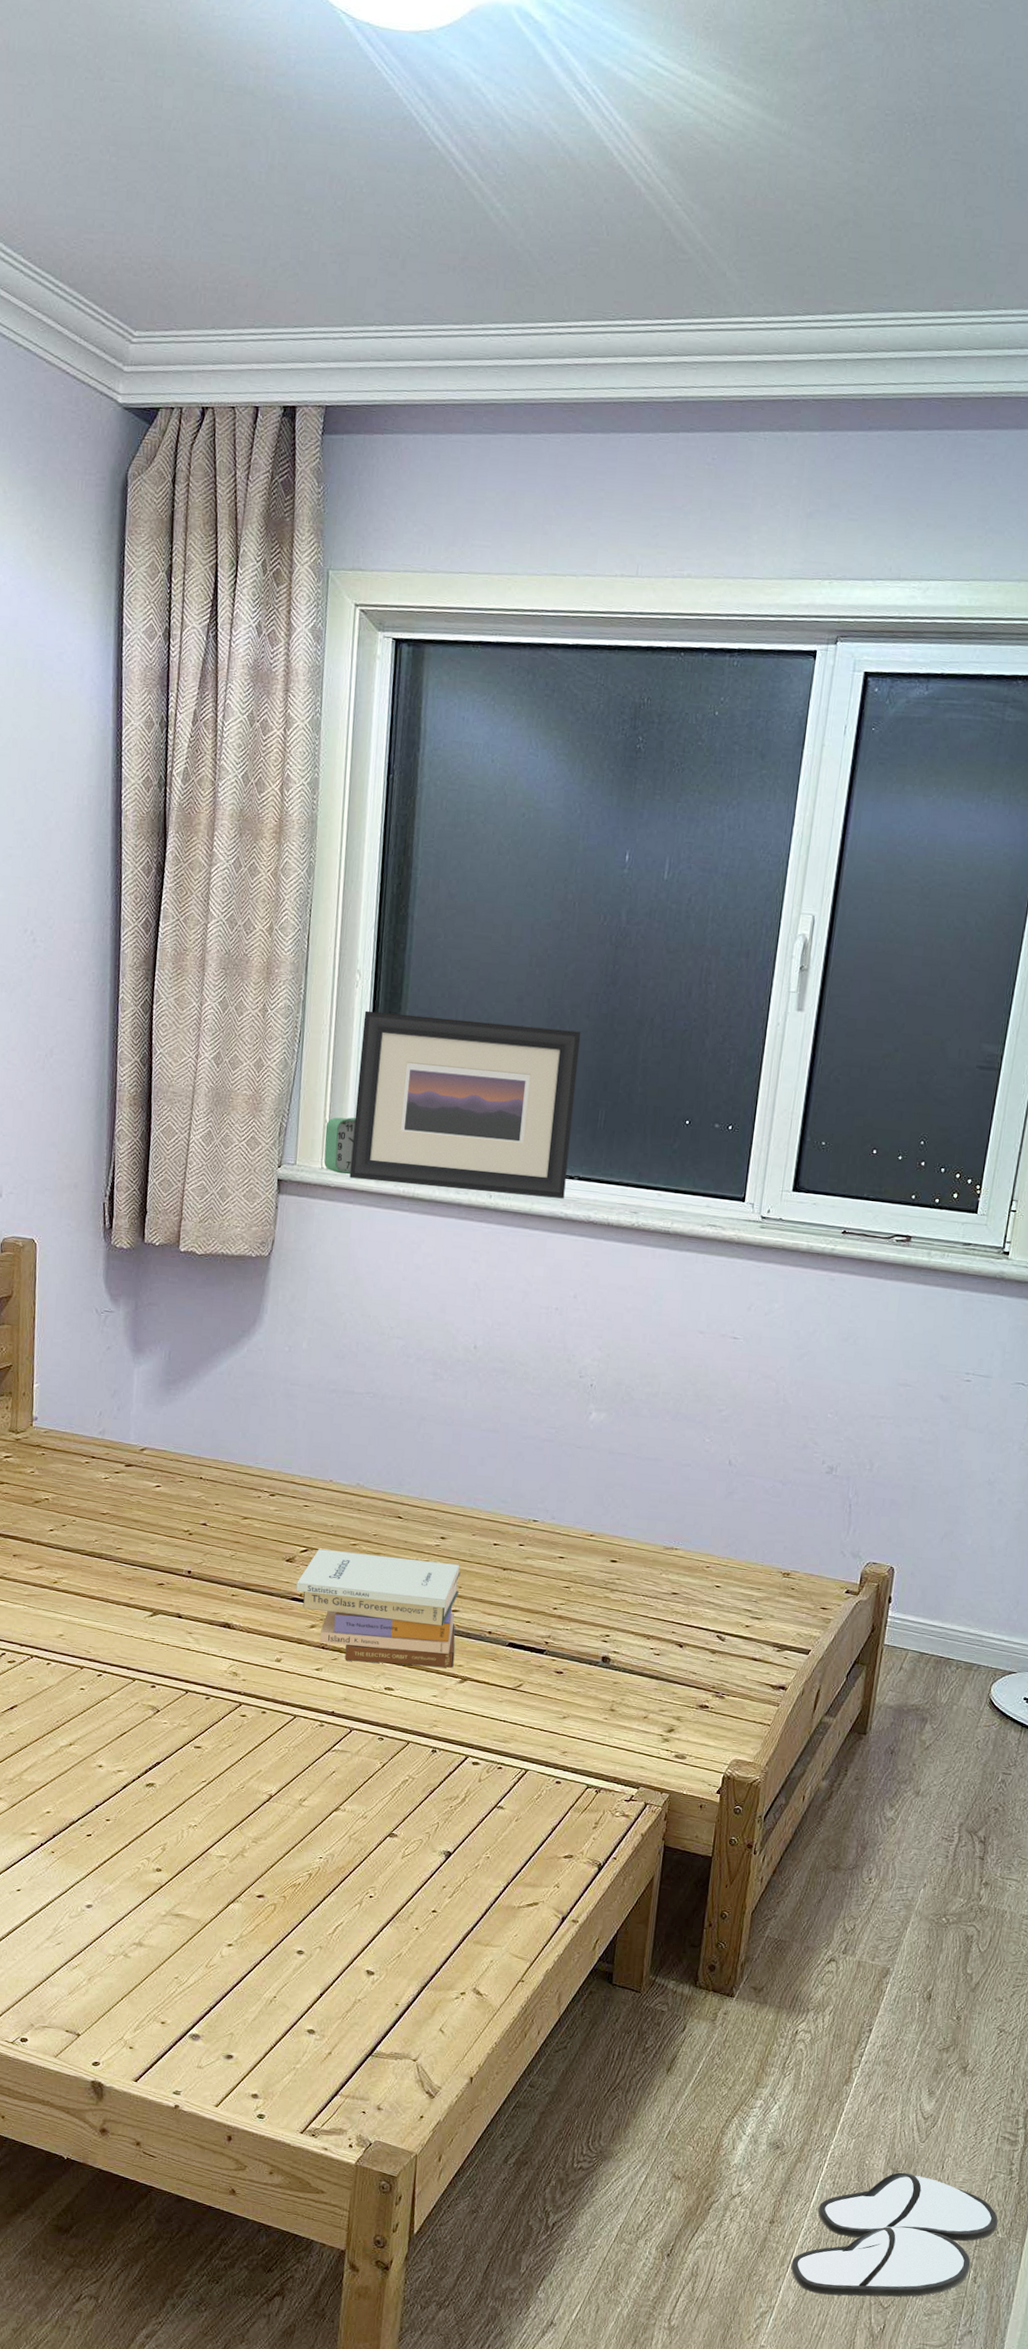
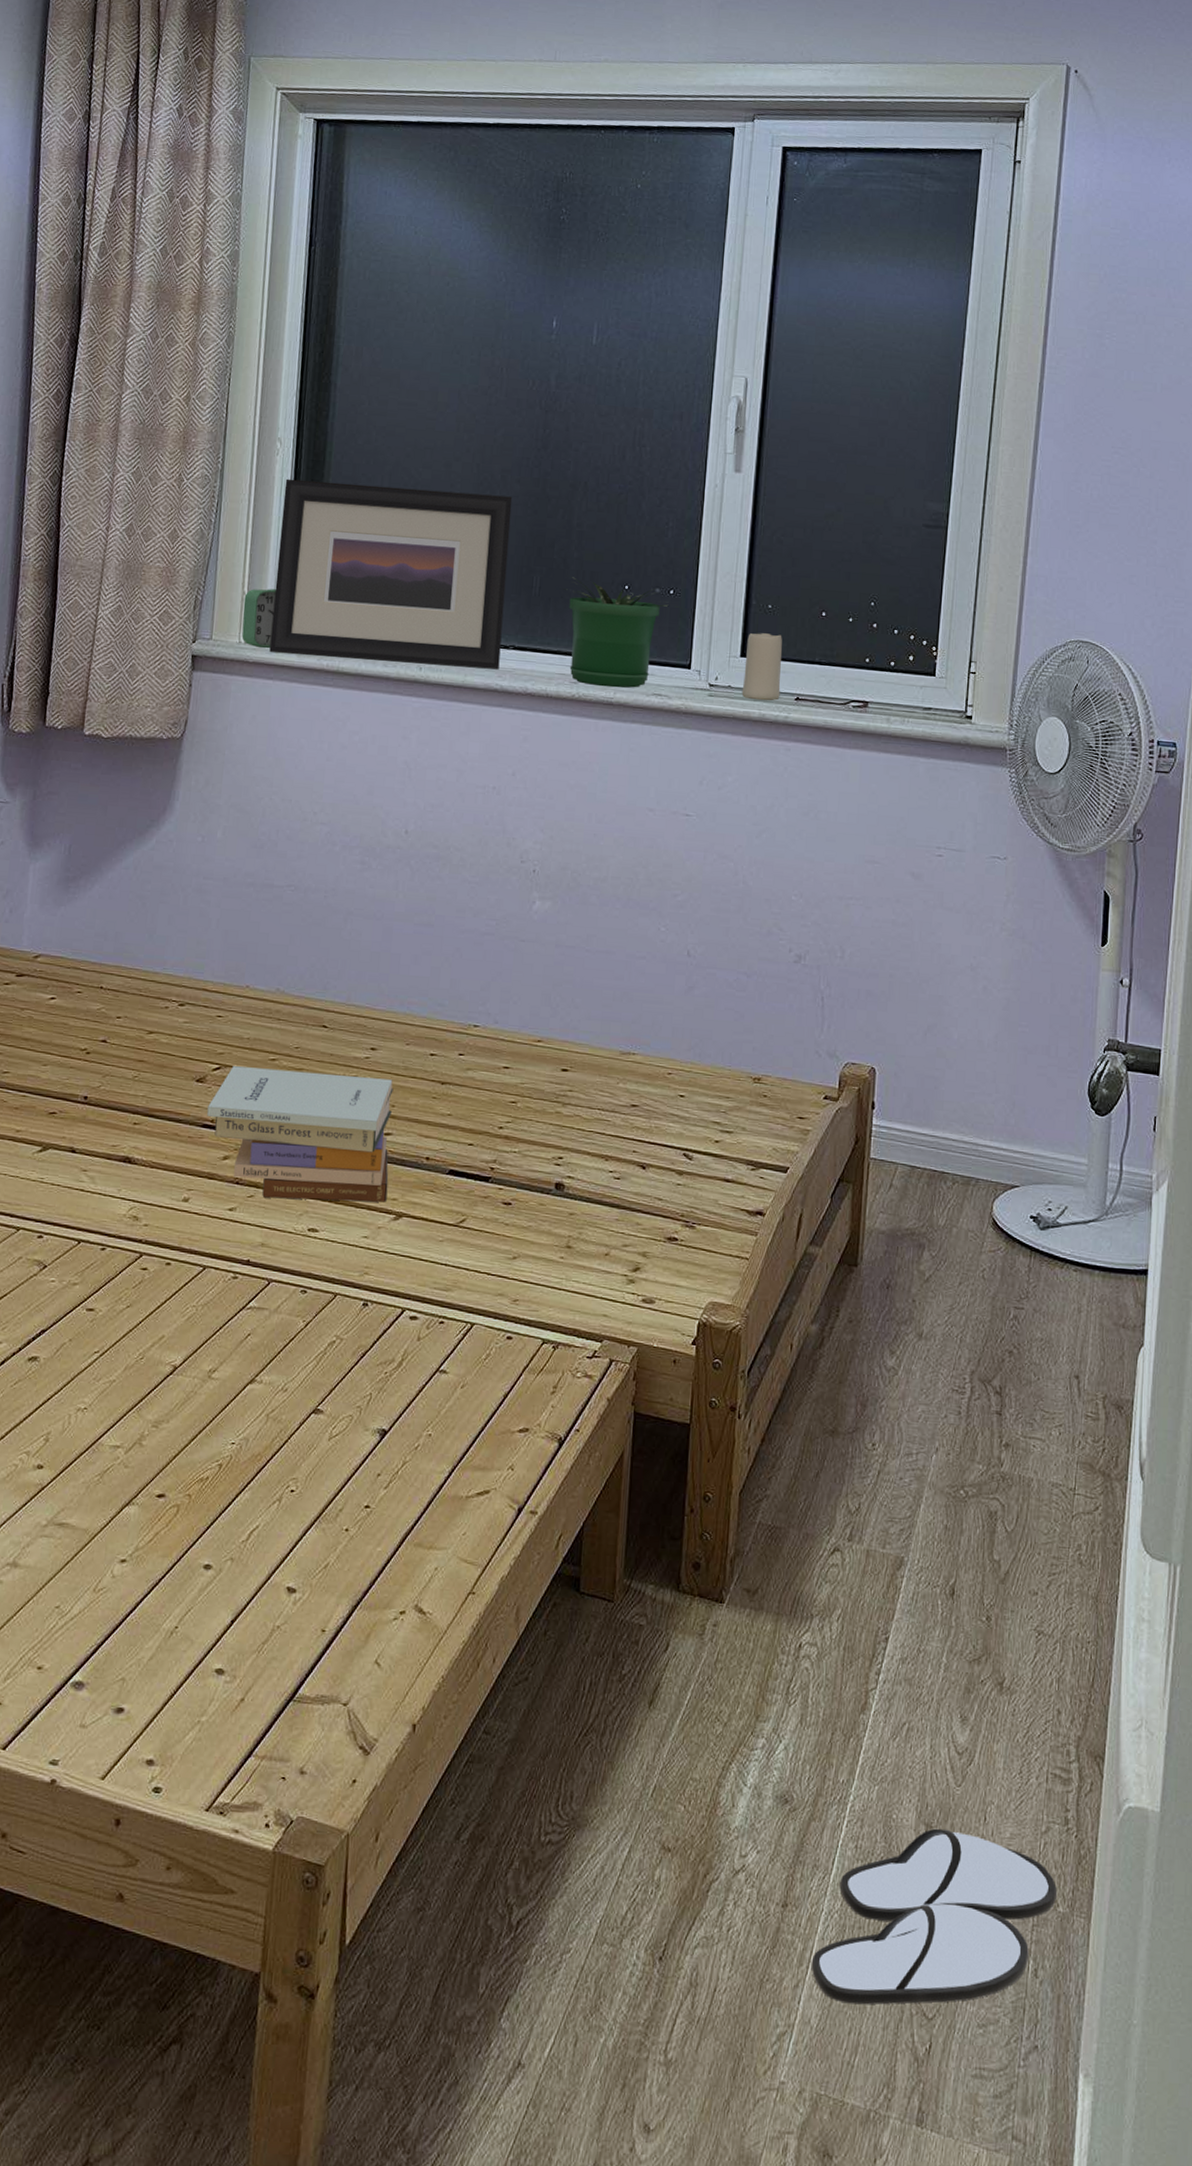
planter: none [626,1111,739,1219] -> present [563,577,681,689]
candle: none [792,1168,834,1234] -> present [741,633,782,701]

